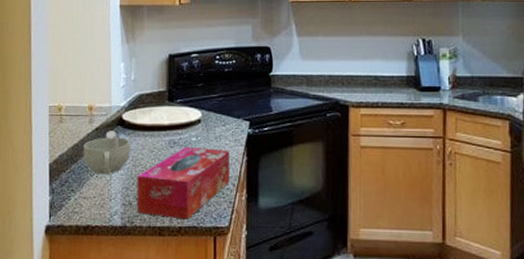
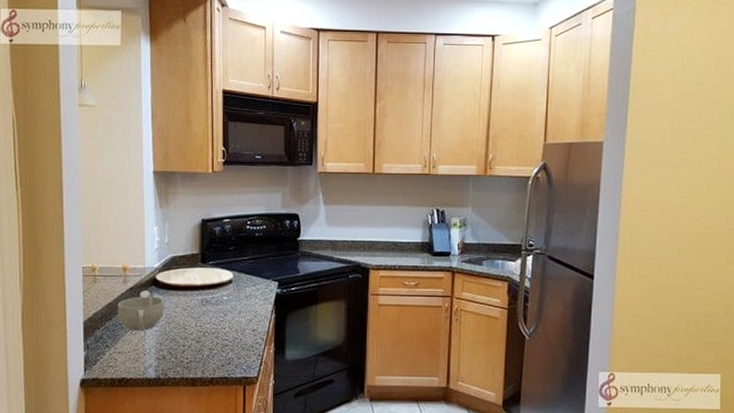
tissue box: present [136,146,229,220] -> none [170,305,259,371]

